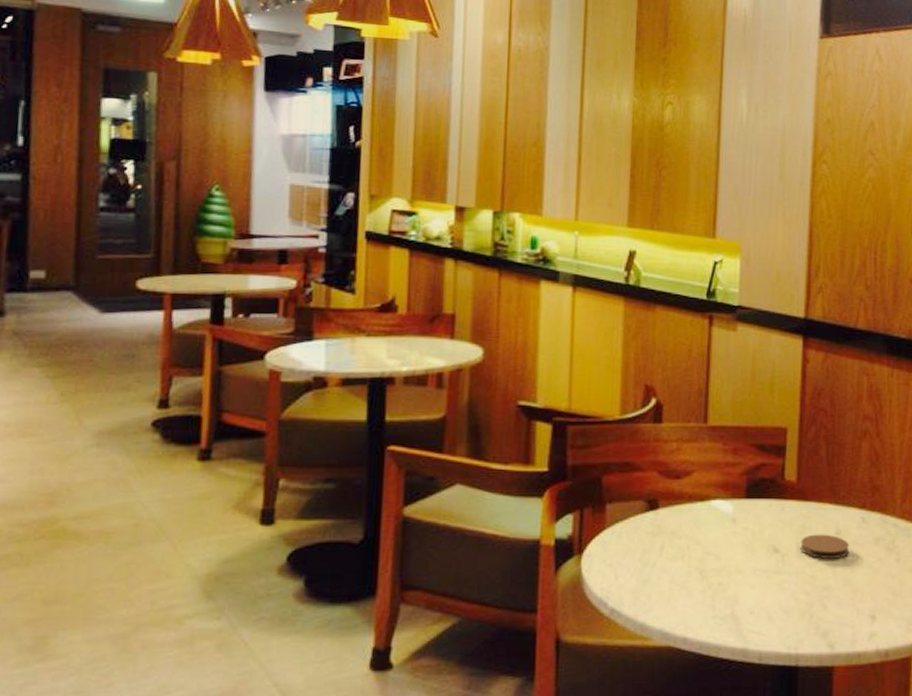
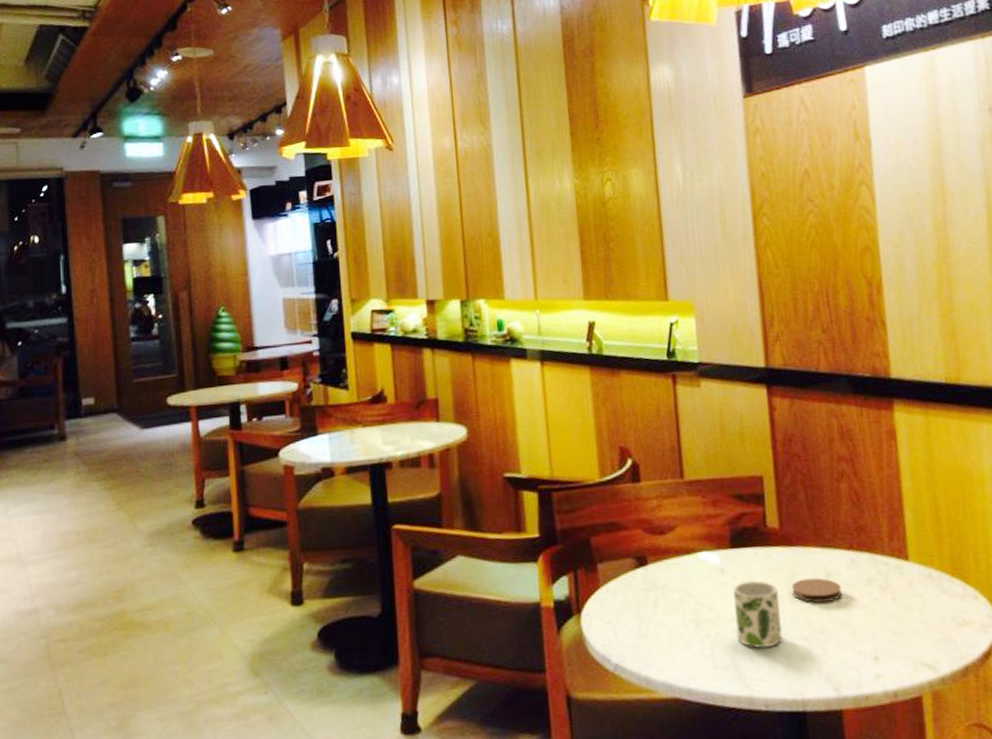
mug: none [739,532,788,600] -> present [733,580,783,648]

